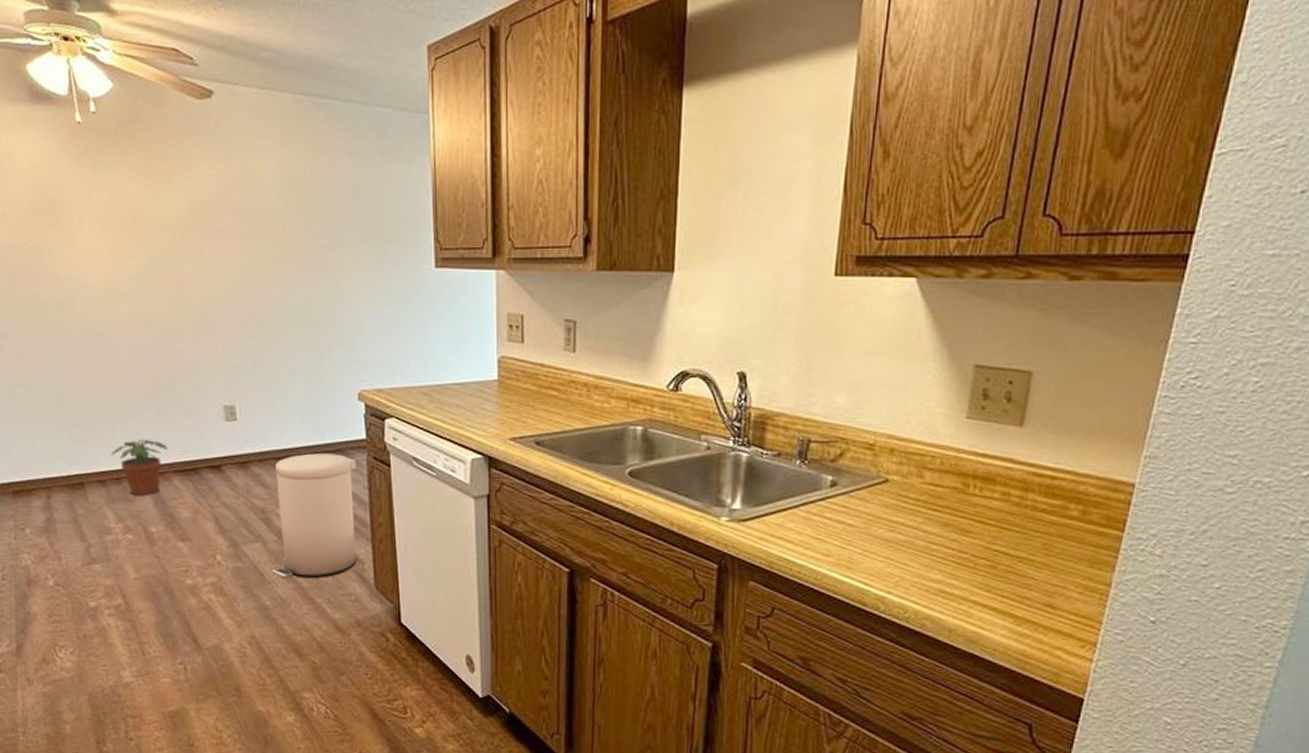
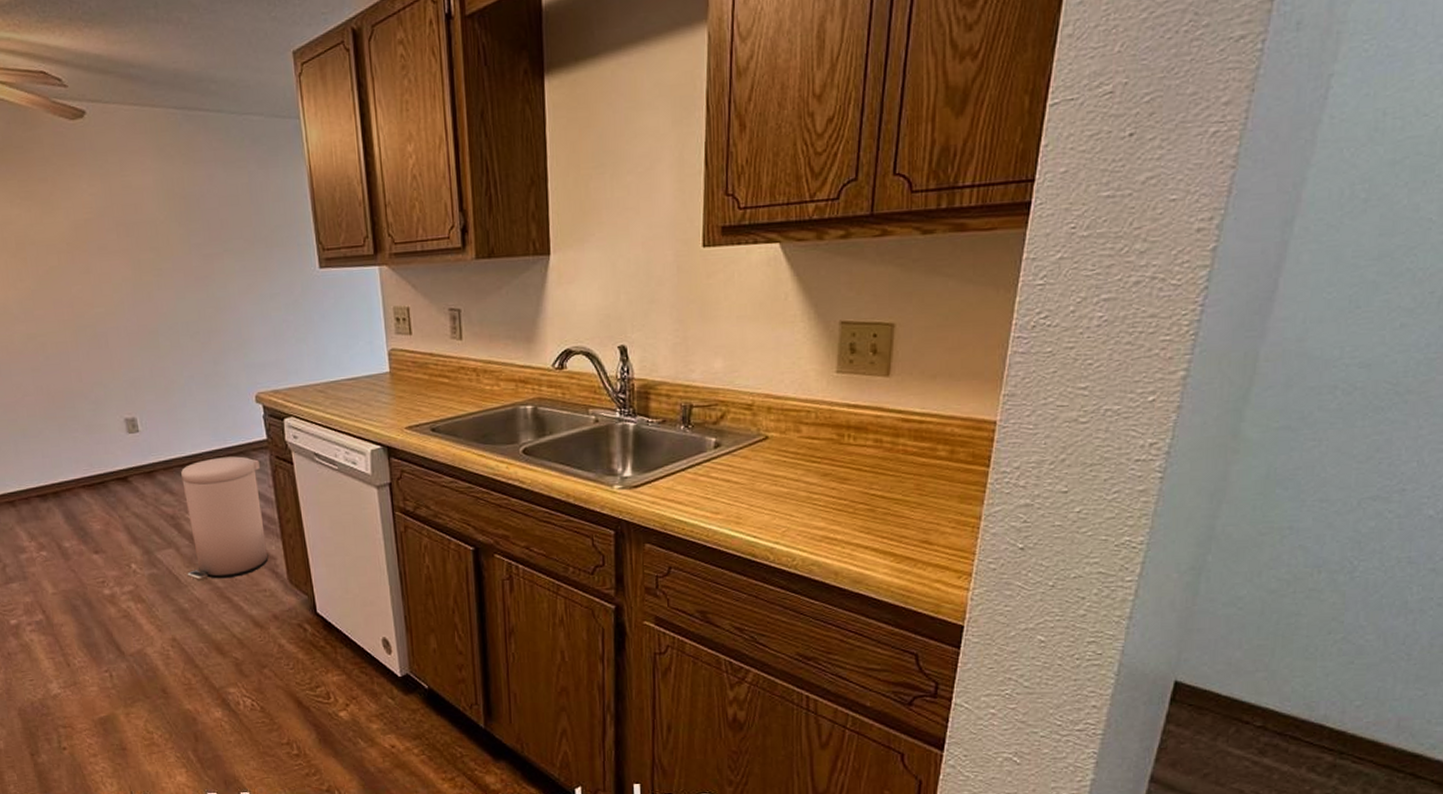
potted plant: present [110,440,168,496] -> none [17,458,74,514]

